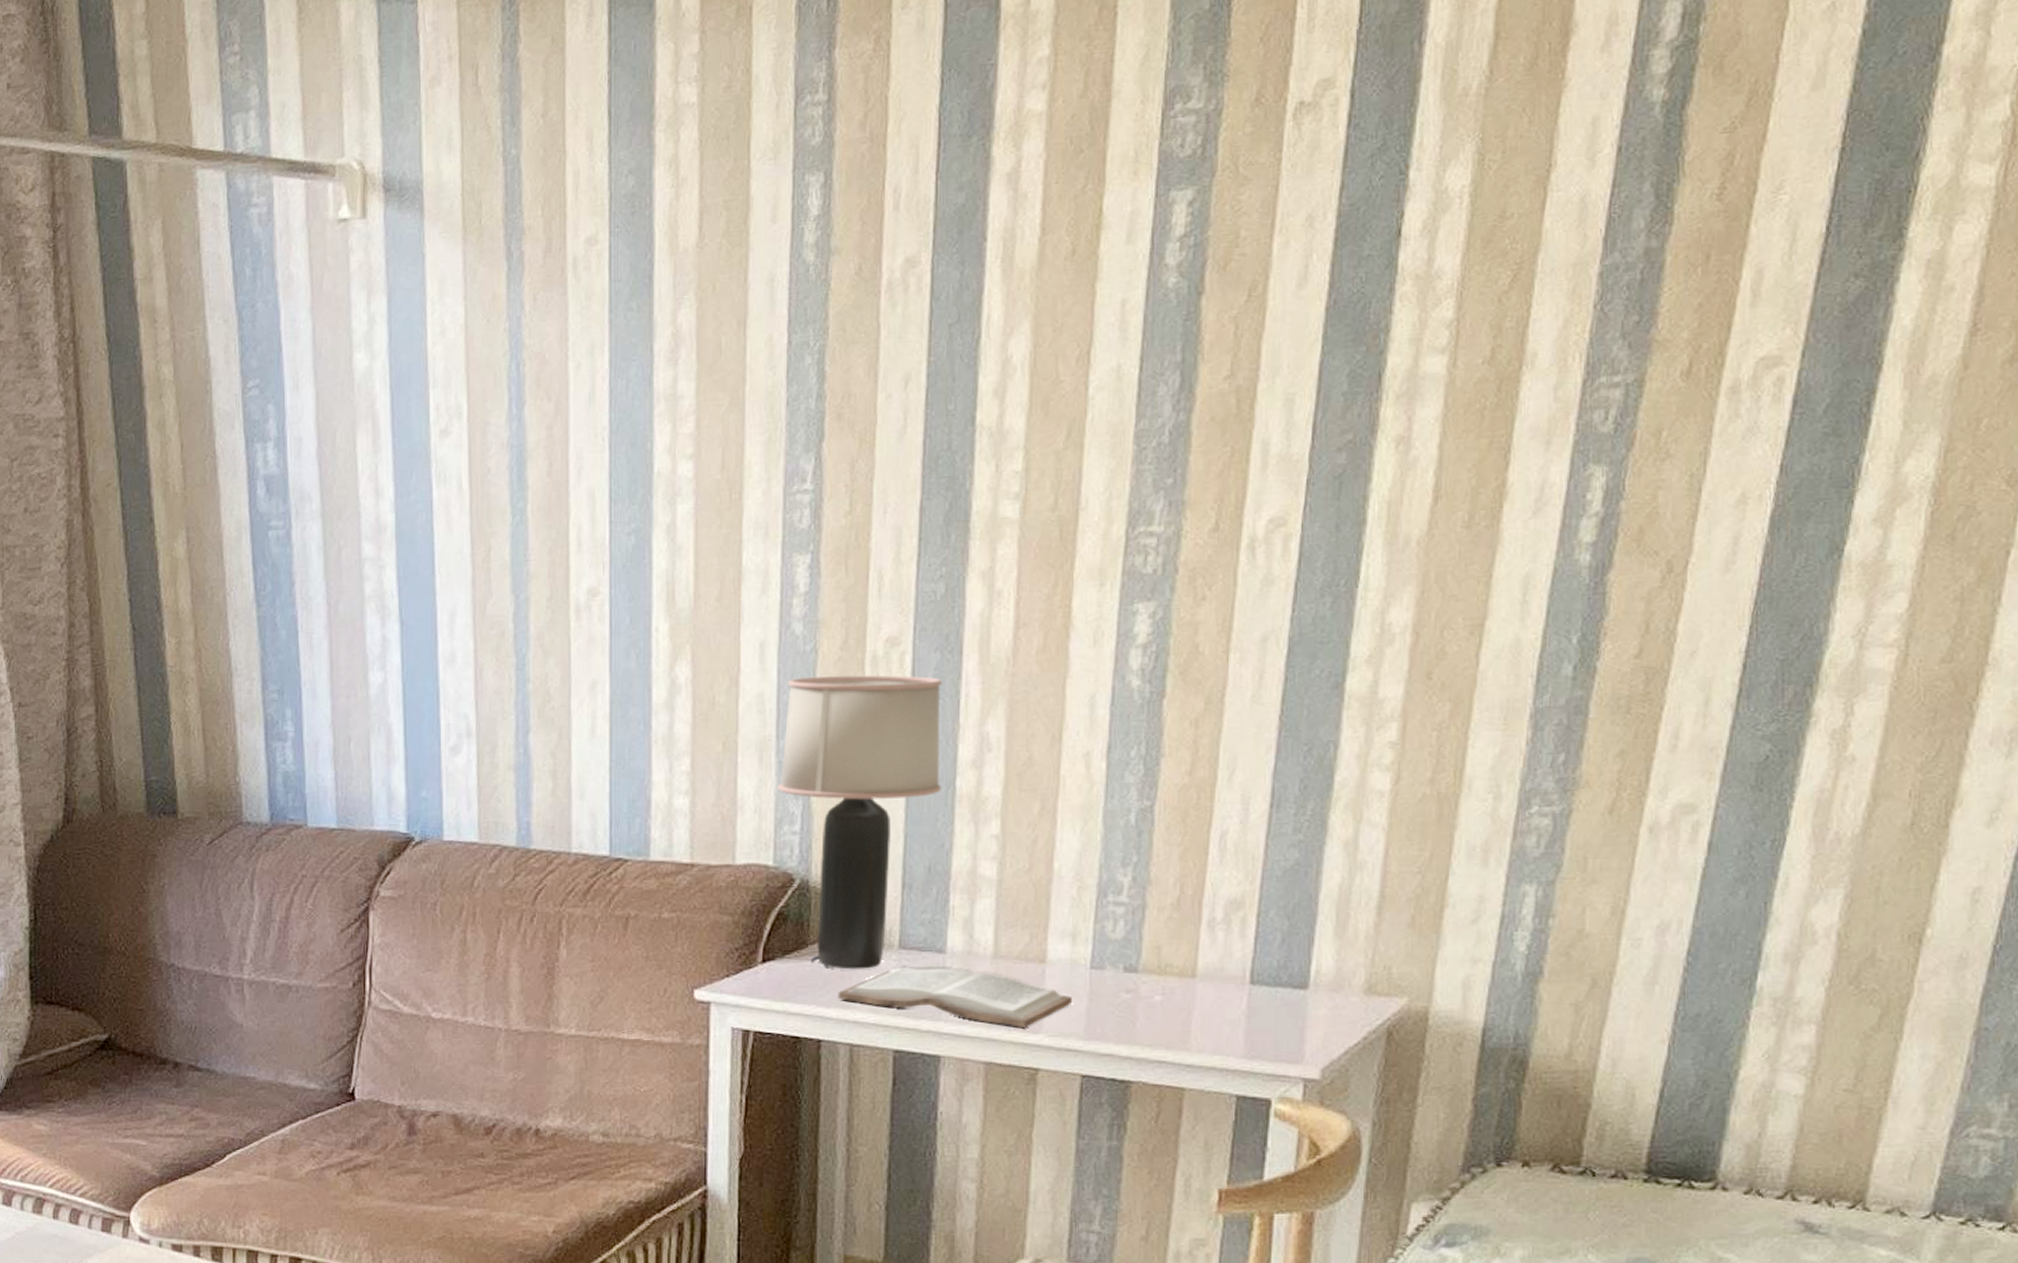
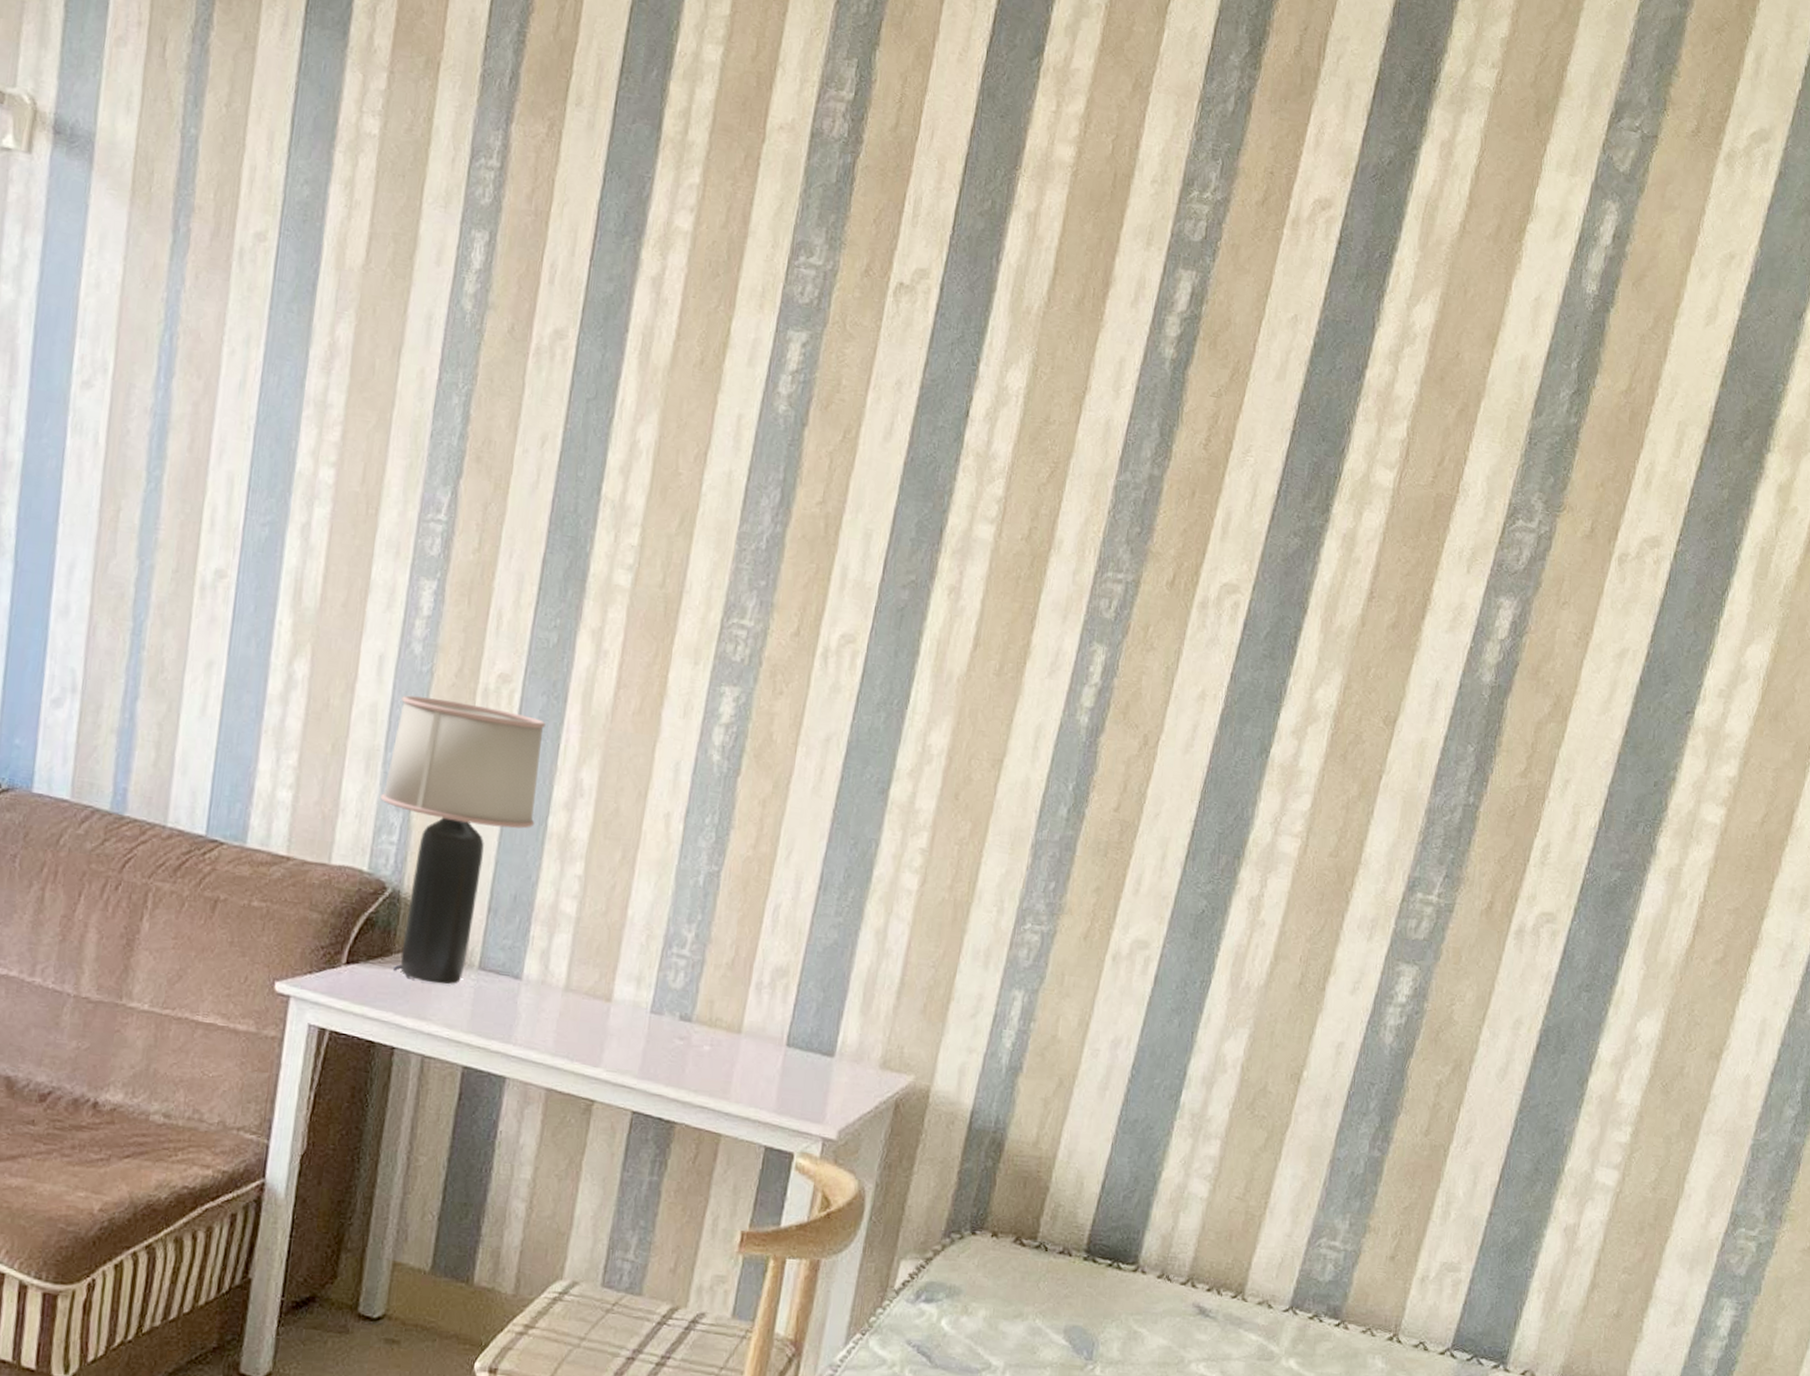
book: present [838,967,1072,1027] -> none [415,987,631,1060]

